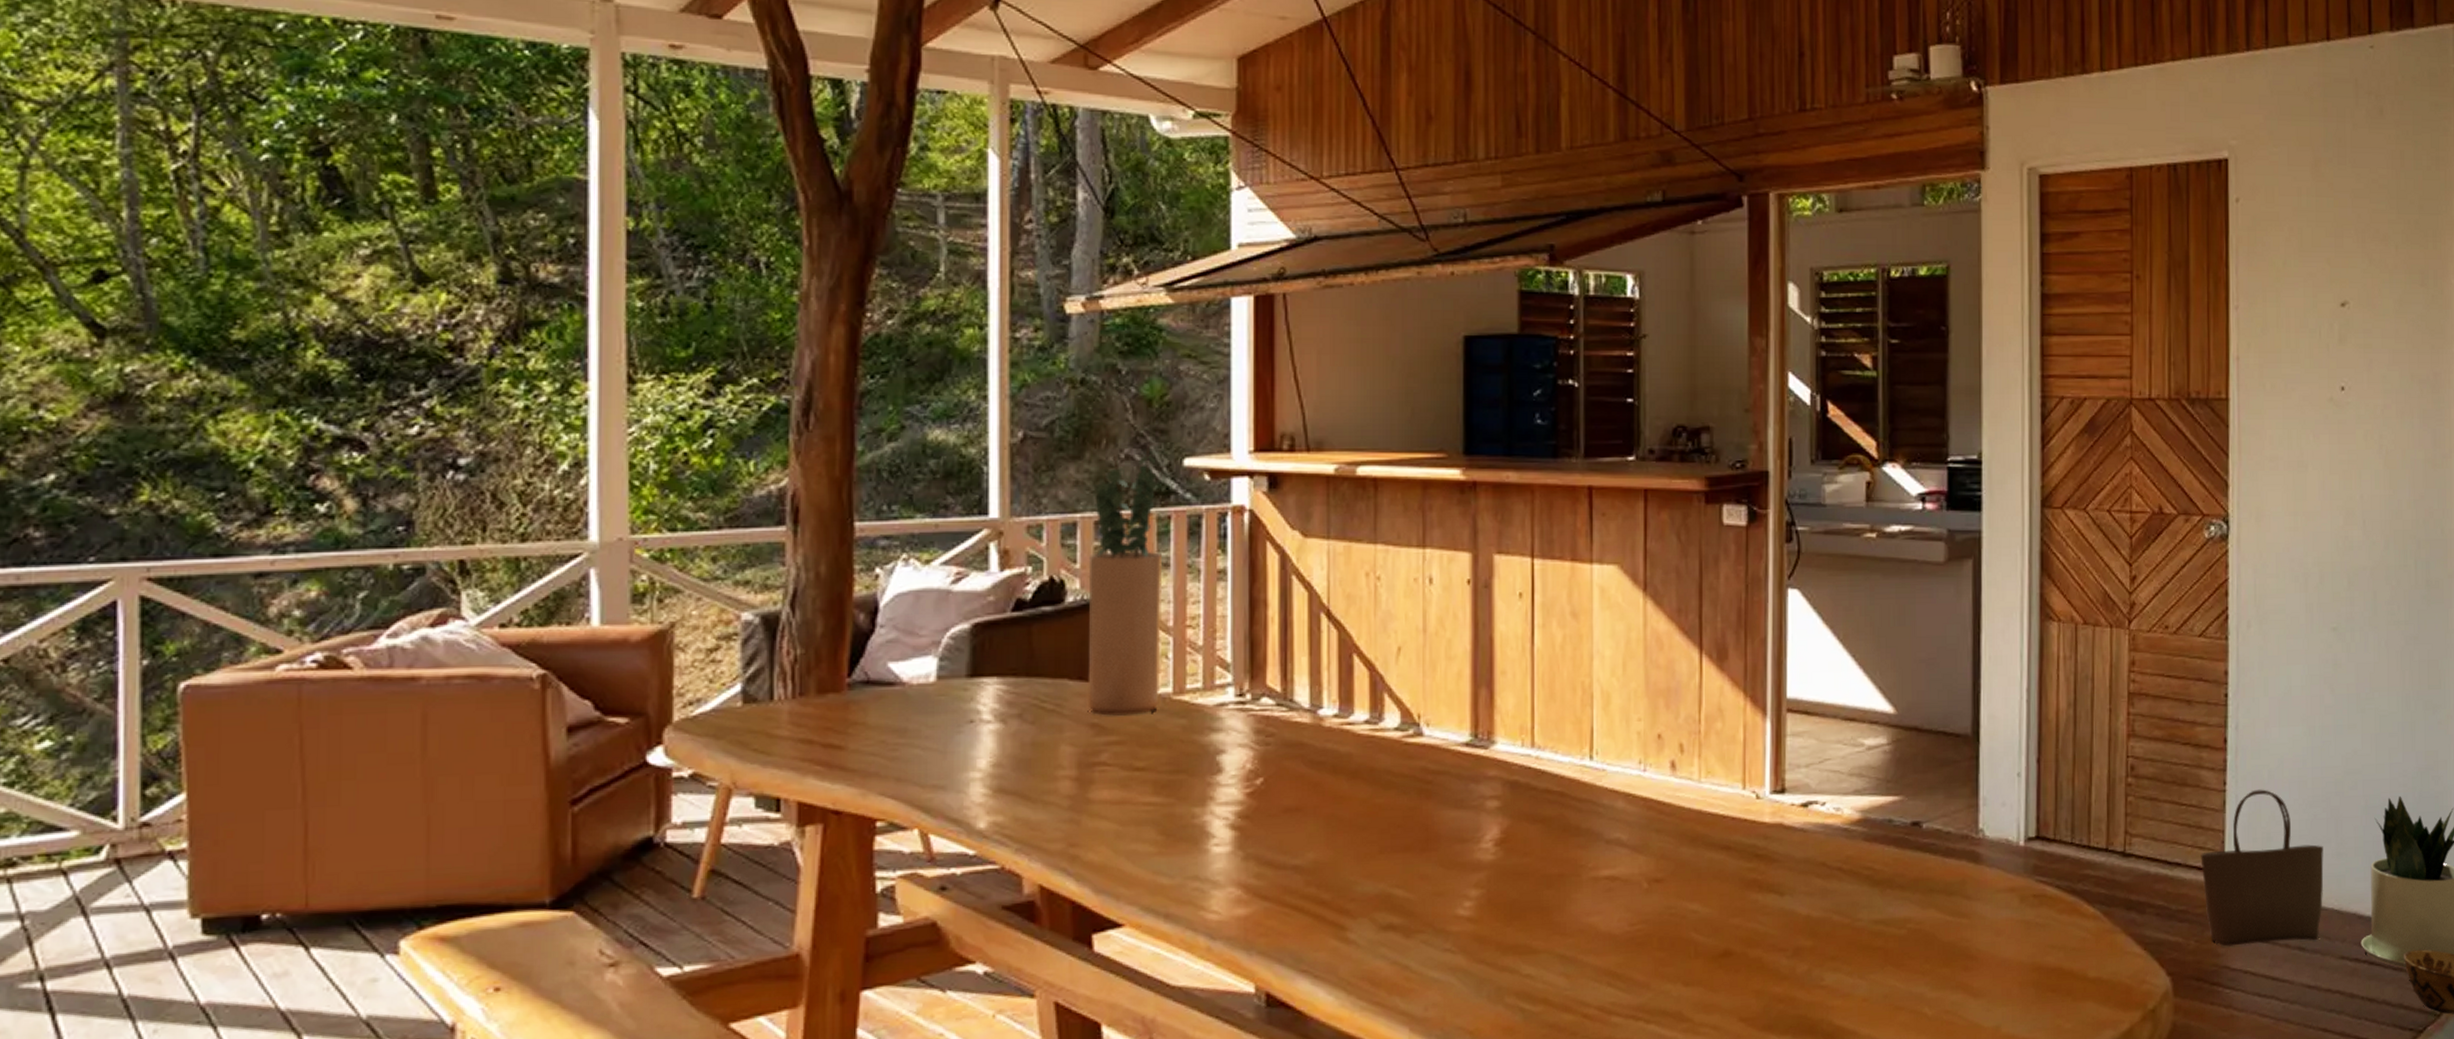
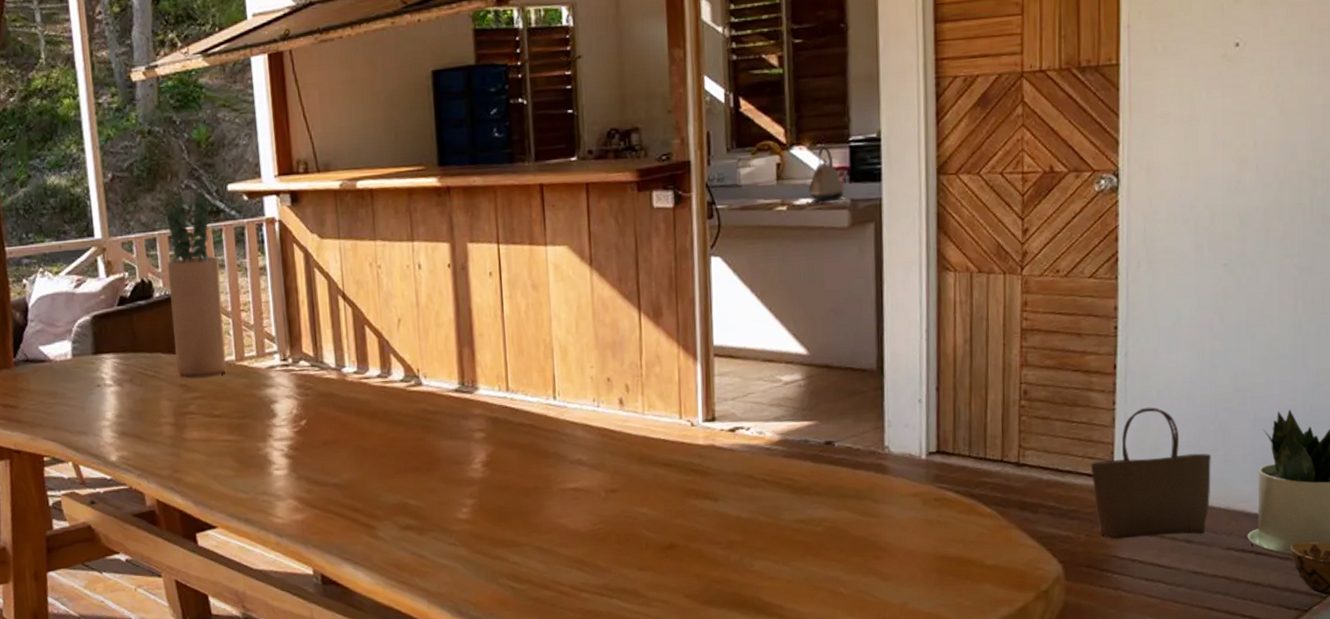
kettle: none [1901,465,1942,531] -> present [808,146,845,202]

